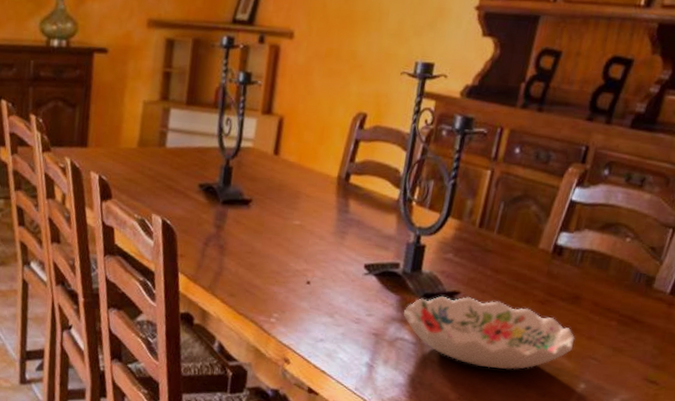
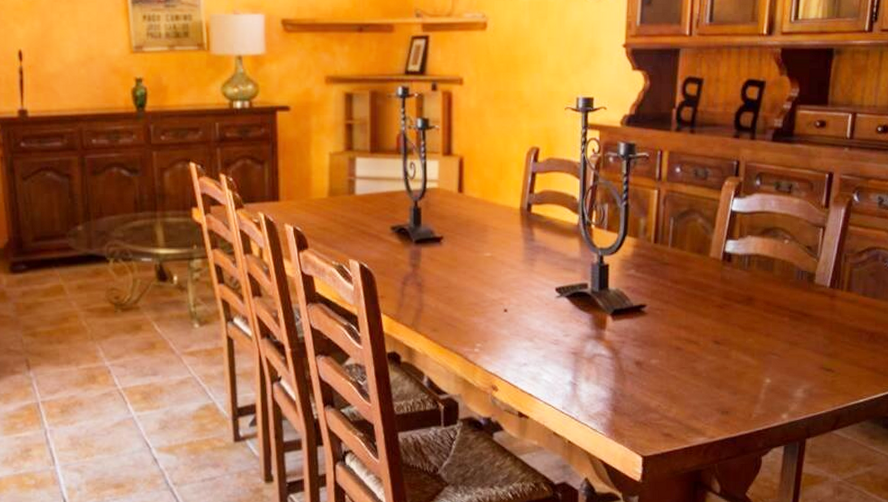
decorative bowl: present [403,295,575,370] -> none [597,309,755,374]

